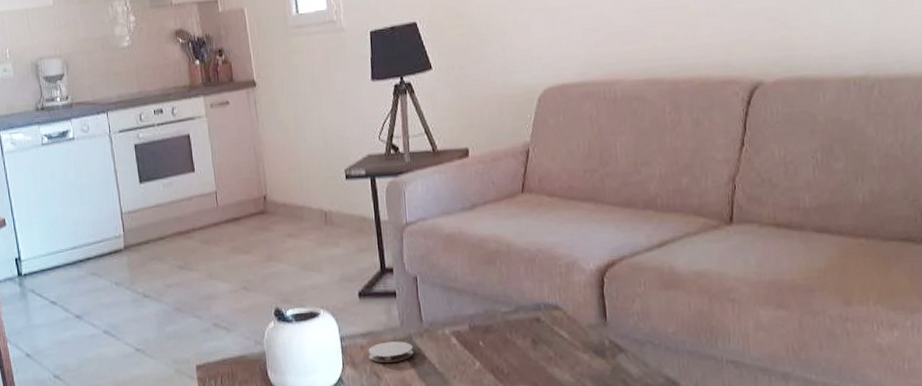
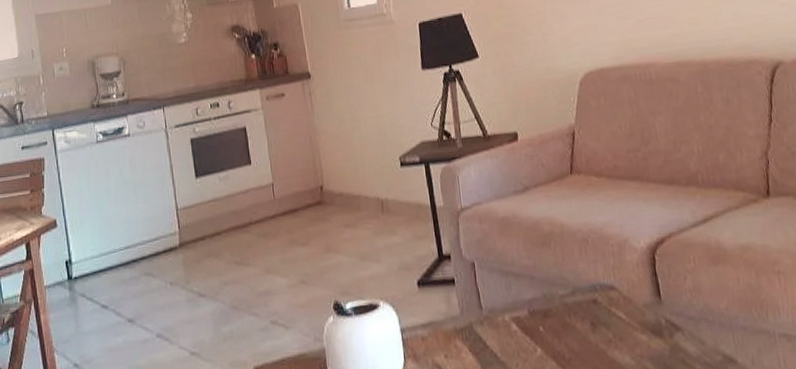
coaster: present [368,341,414,363] -> none [429,330,475,354]

